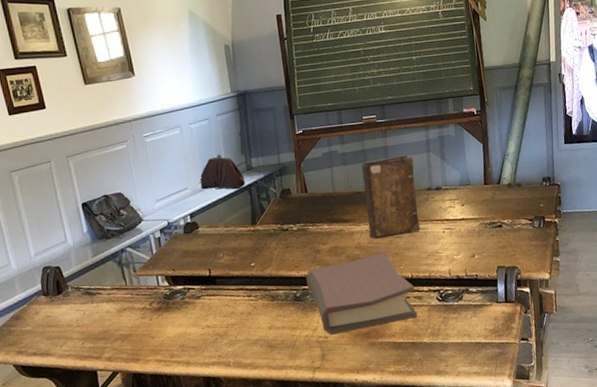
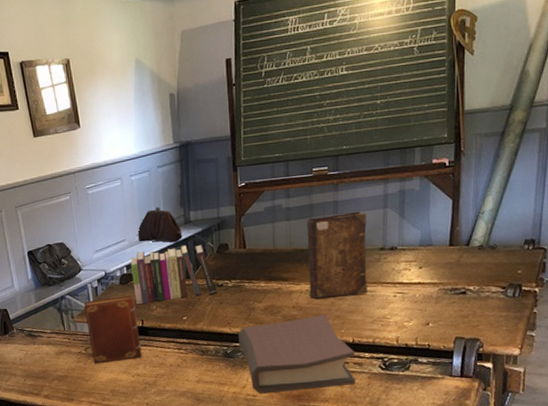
book: none [146,244,211,319] -> present [83,295,142,364]
books: none [194,190,283,253] -> present [130,244,217,304]

